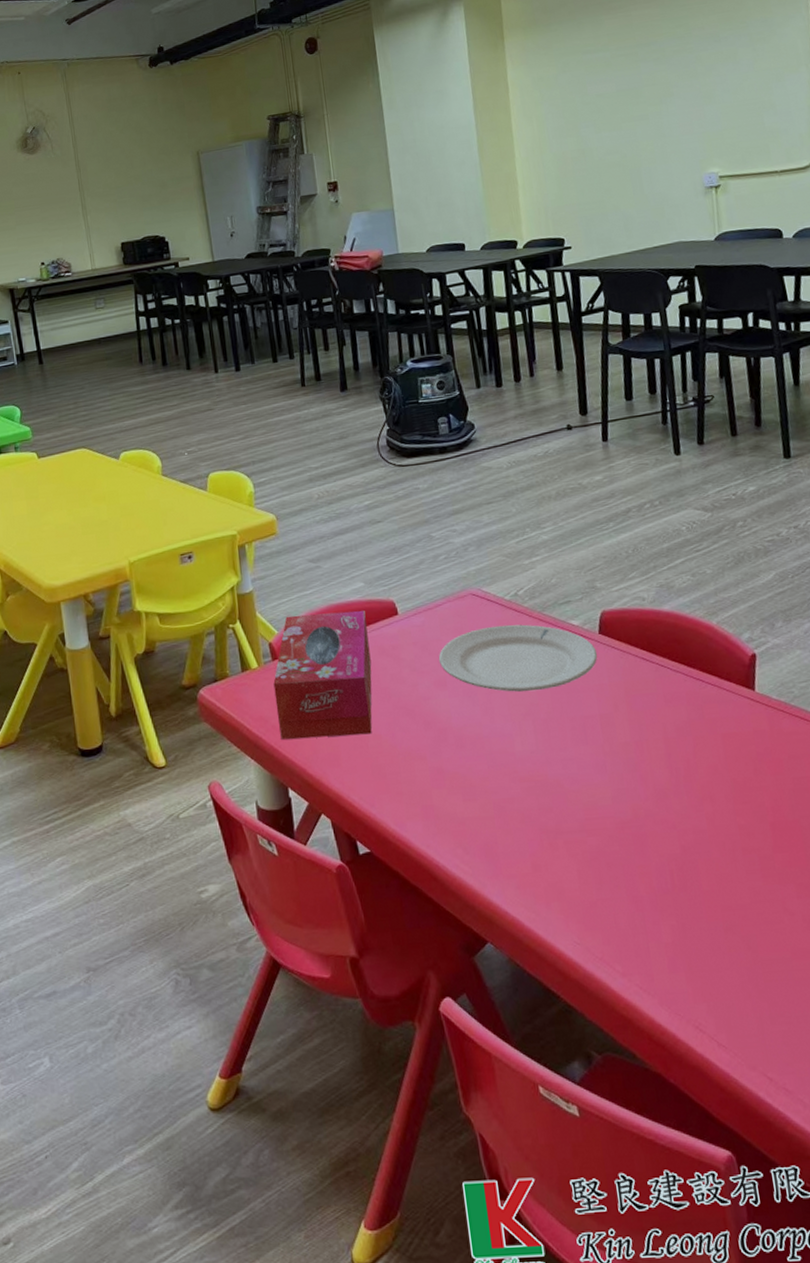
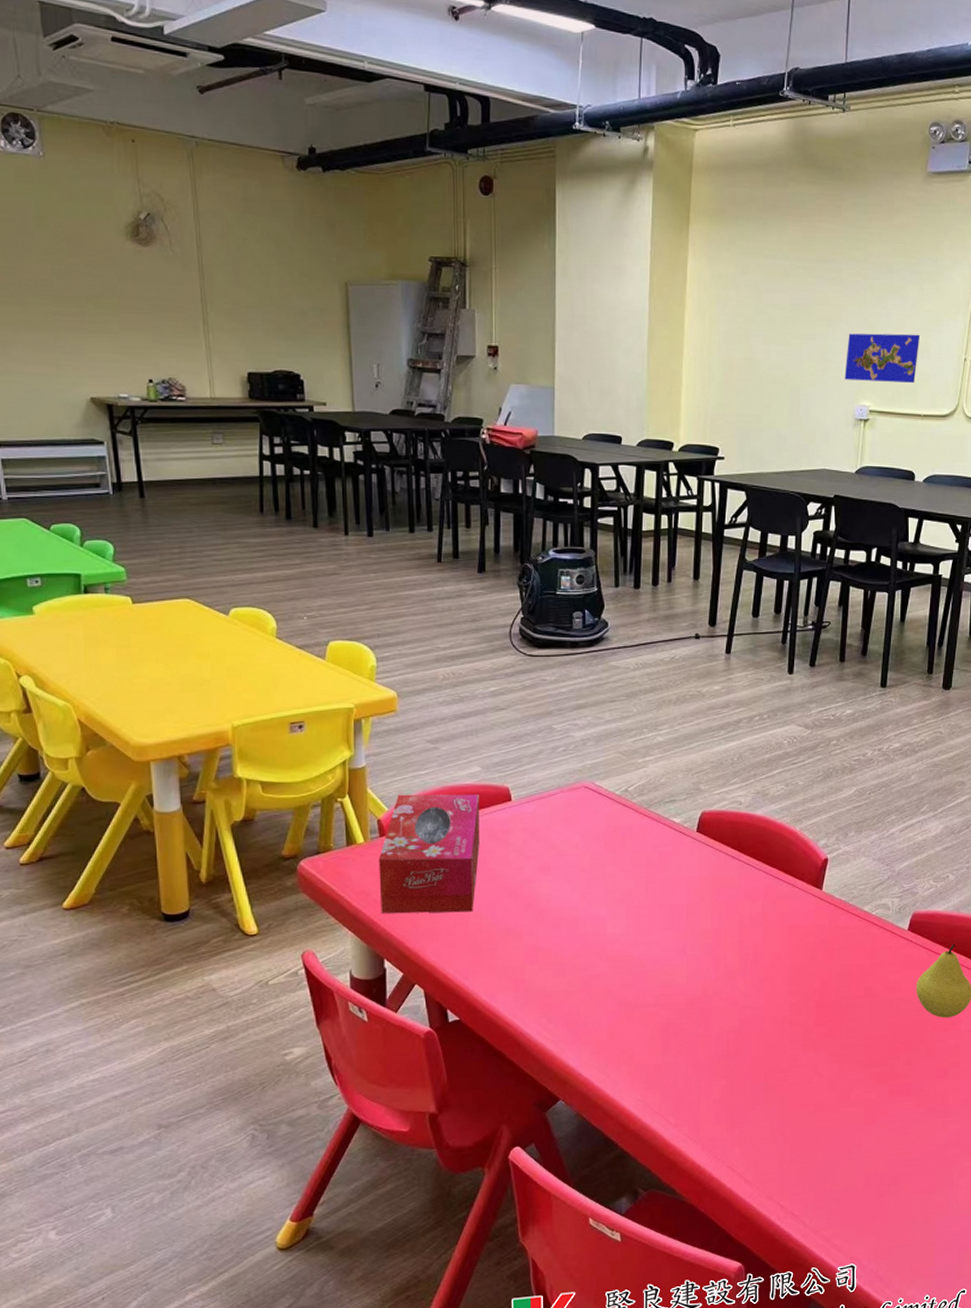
plate: present [438,624,598,692] -> none [545,817,693,880]
world map: none [683,93,765,152] -> present [844,333,920,383]

